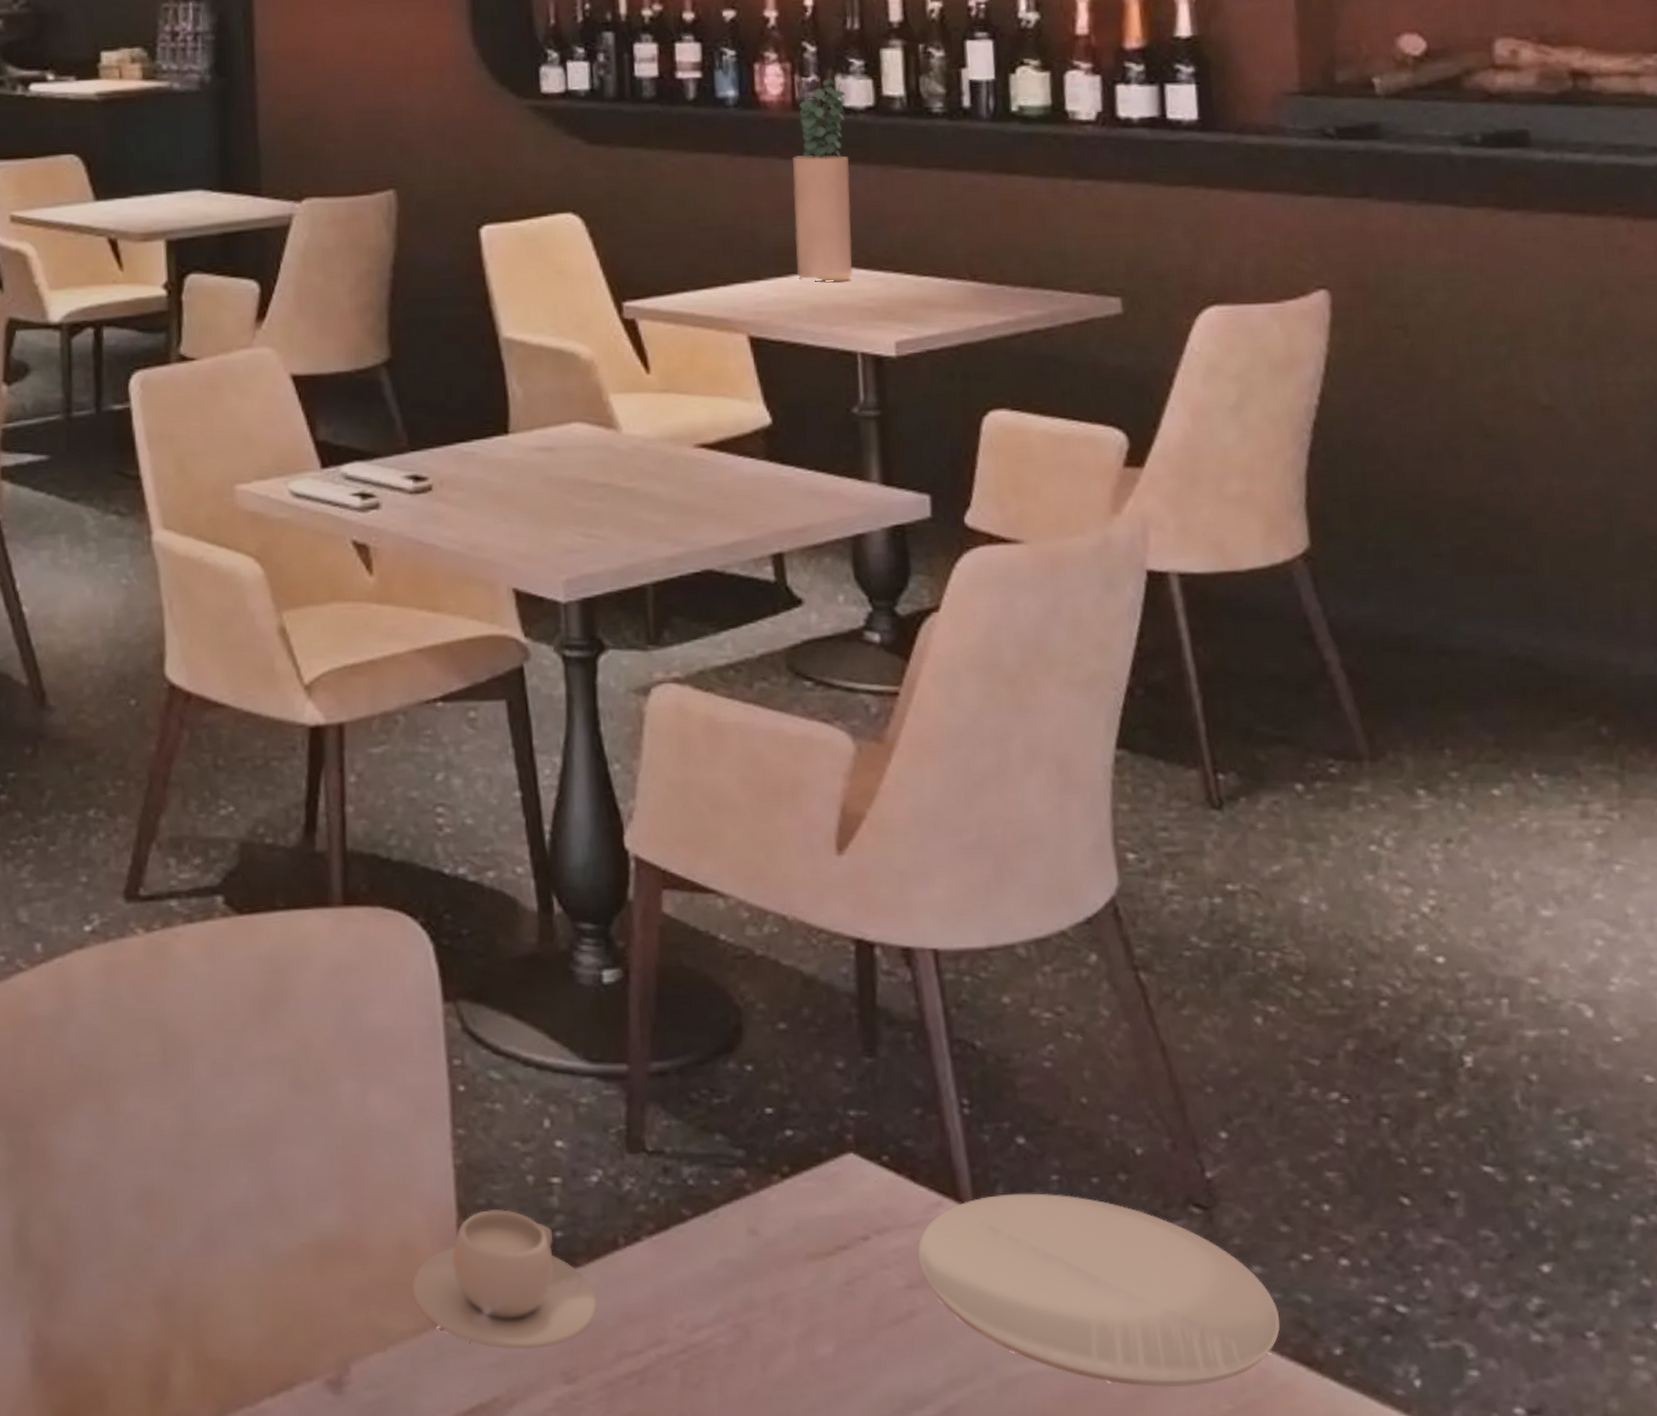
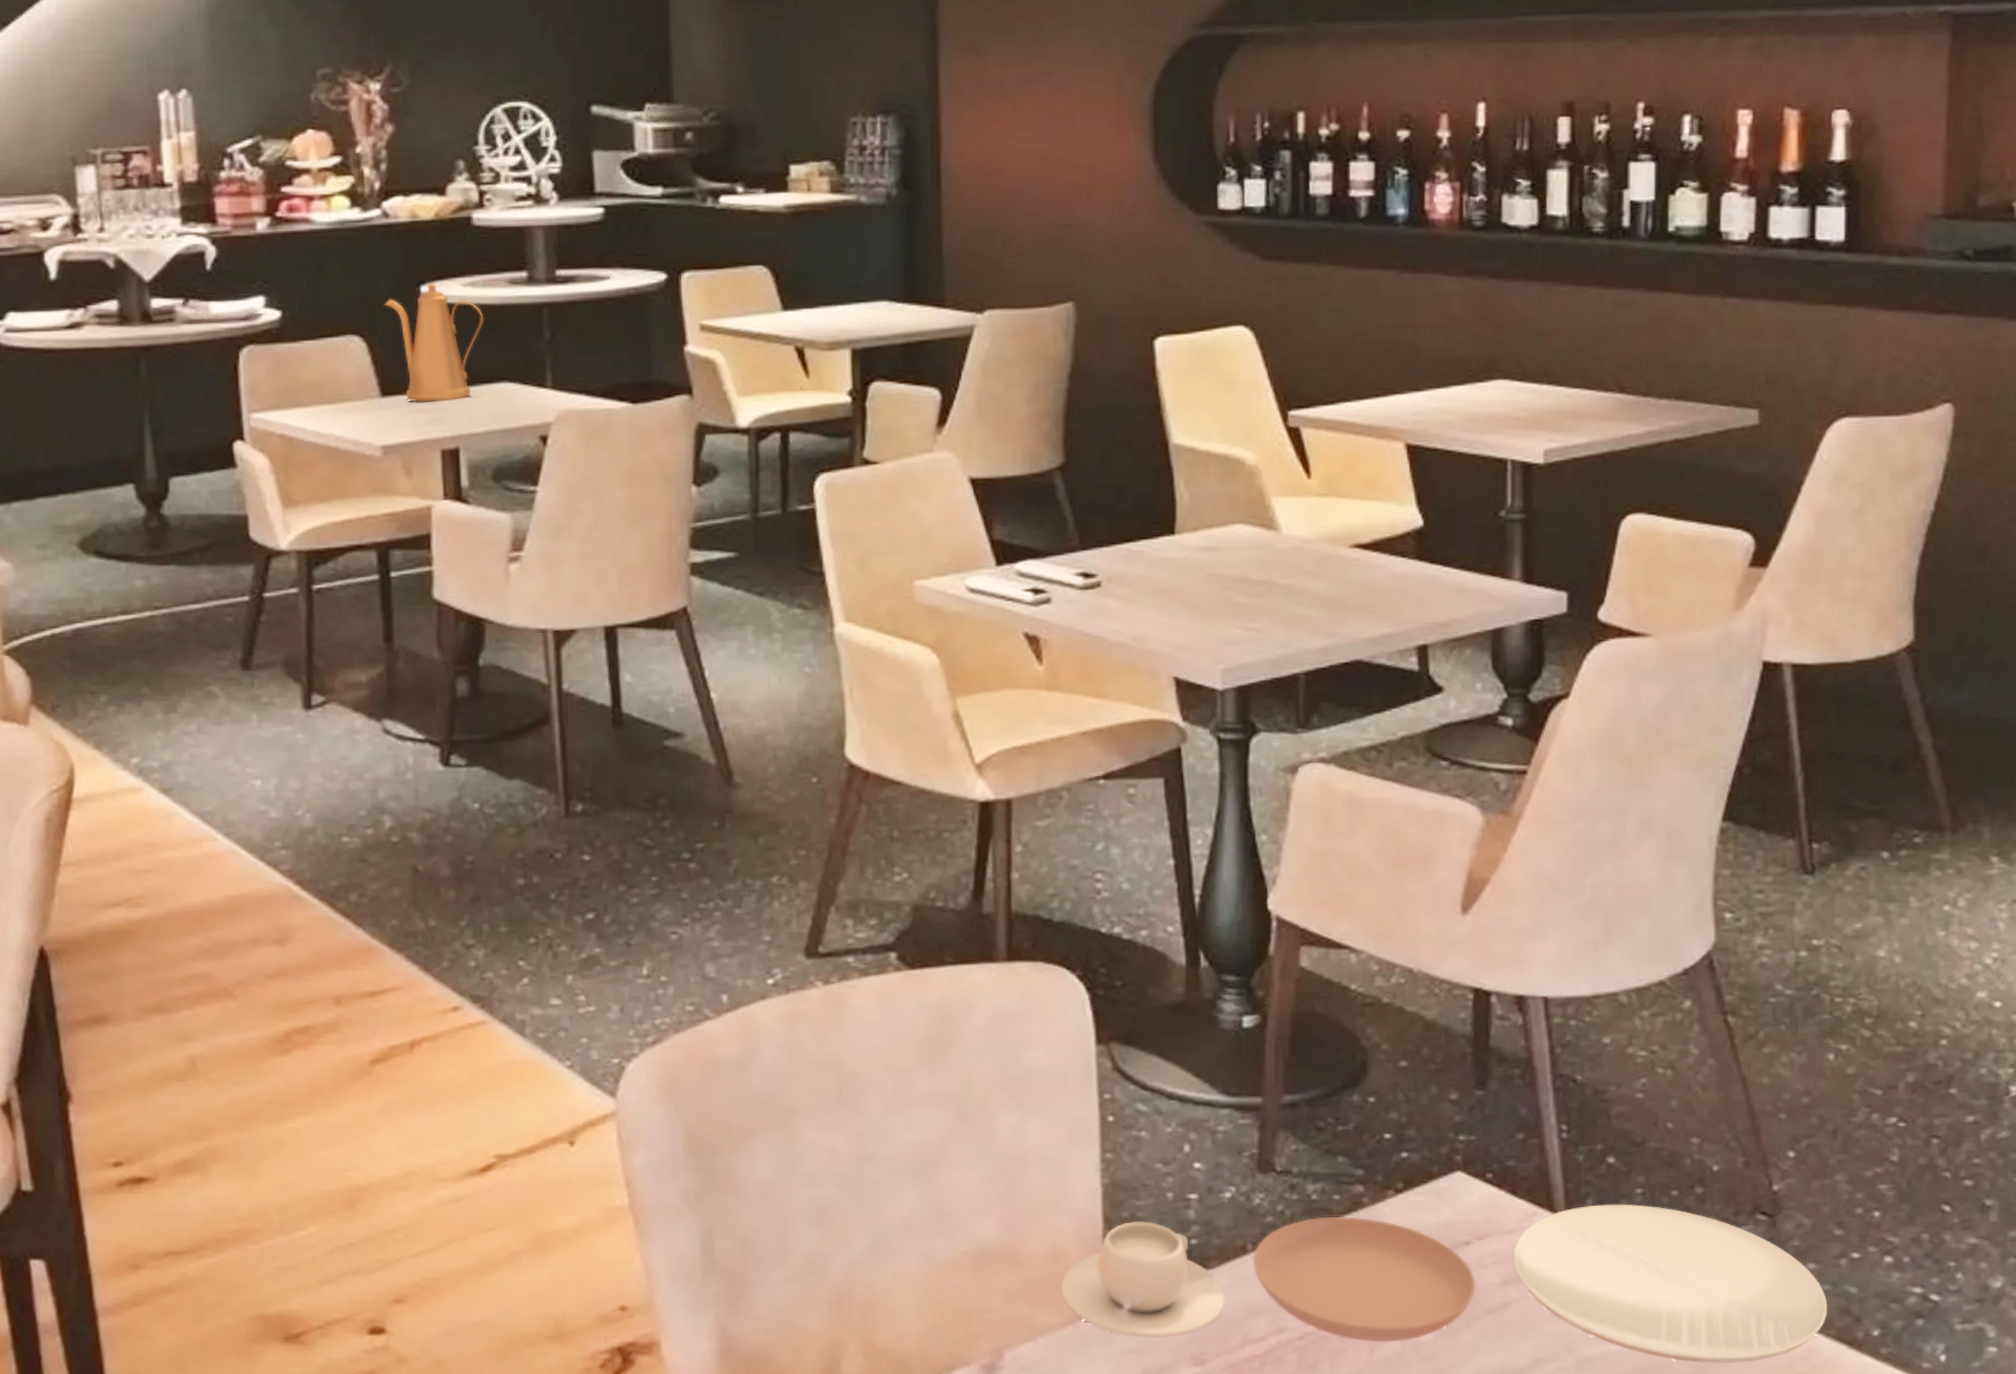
saucer: none [624,1205,878,1358] -> present [1252,1216,1476,1343]
vase: present [792,68,853,282] -> none [1454,188,1512,393]

